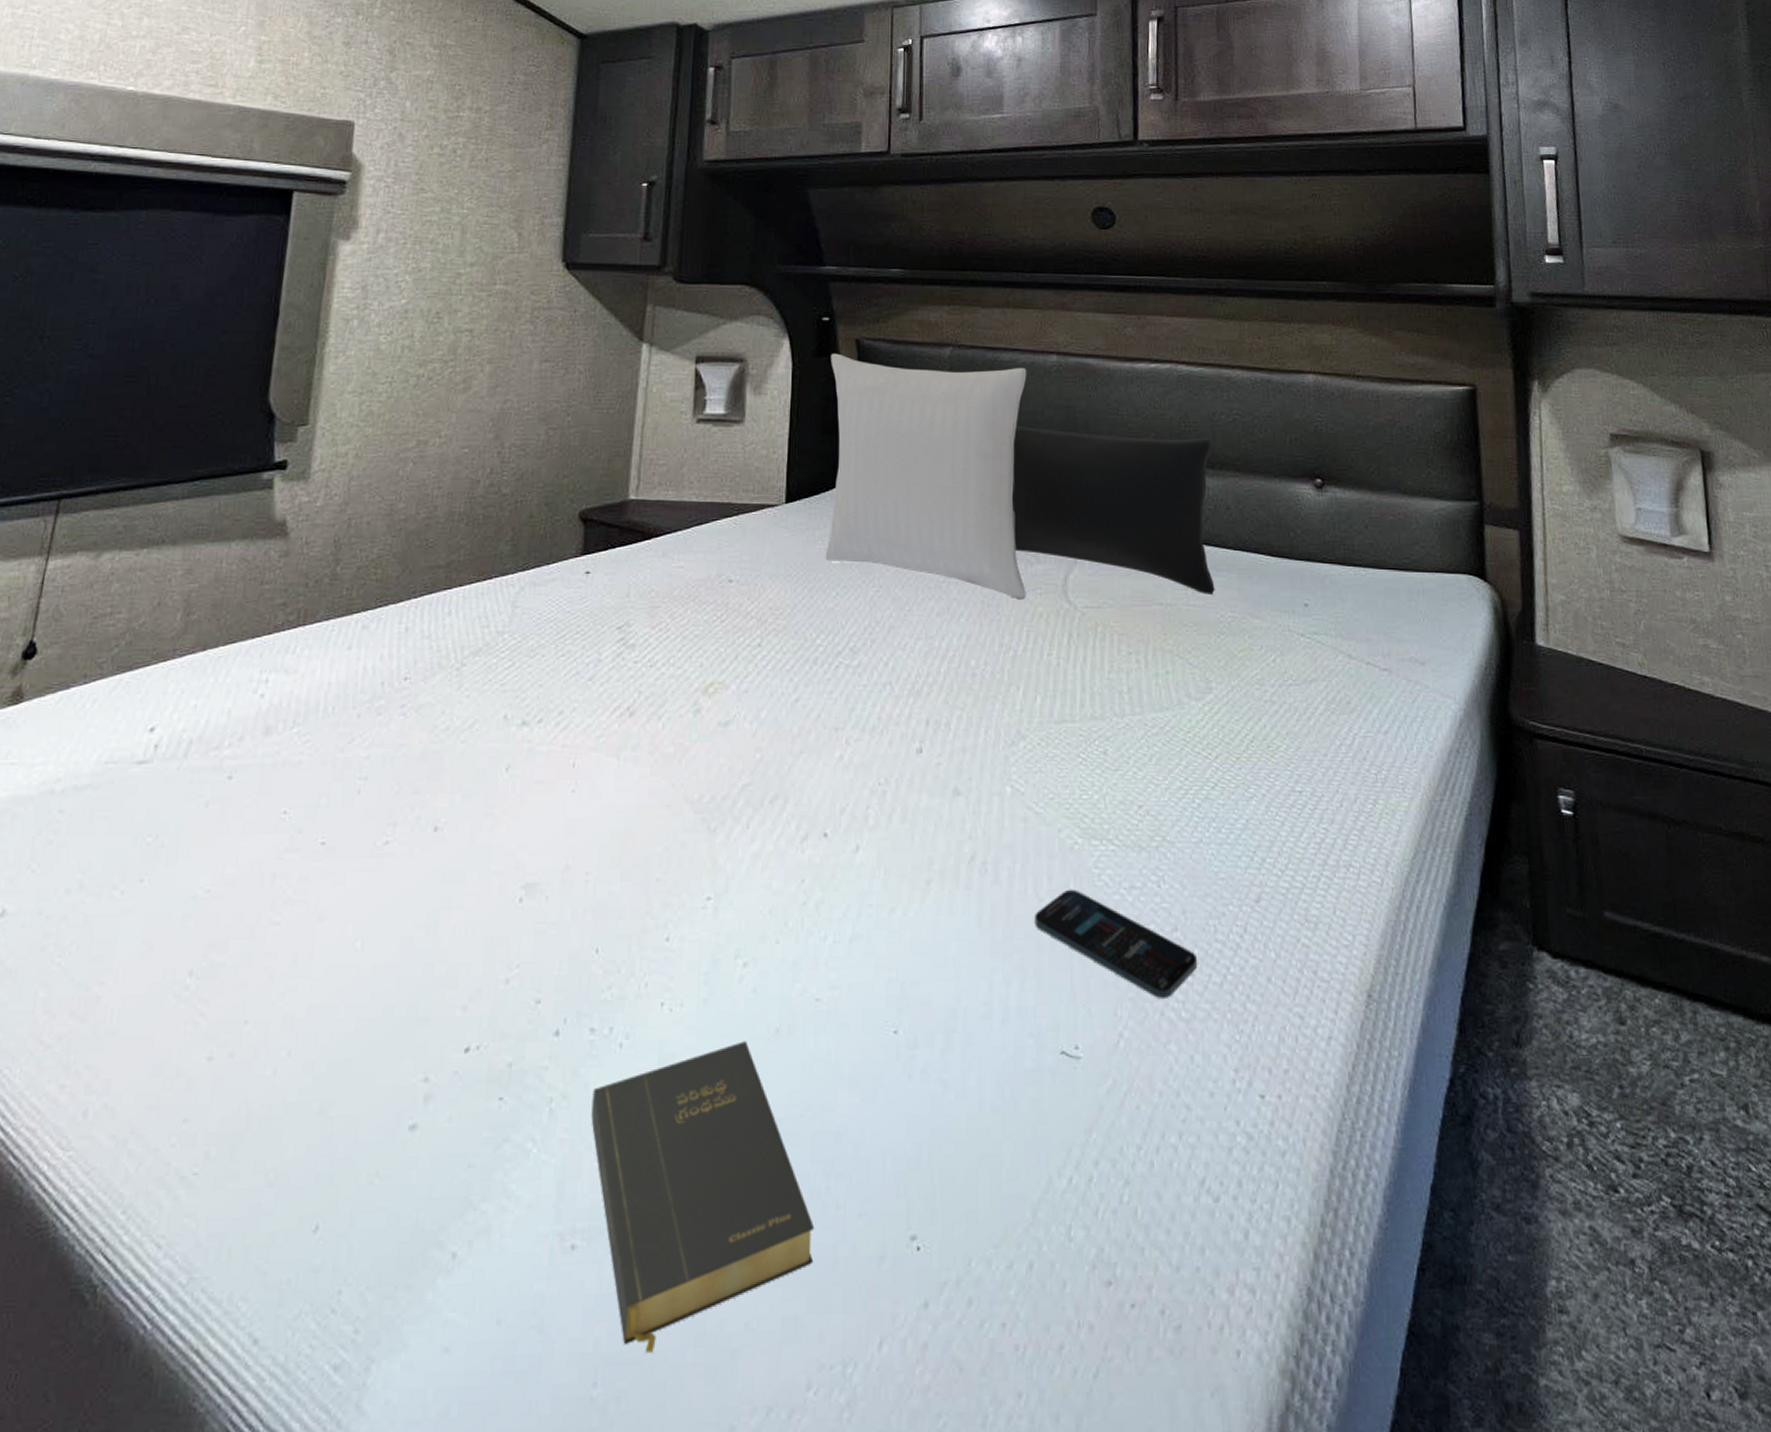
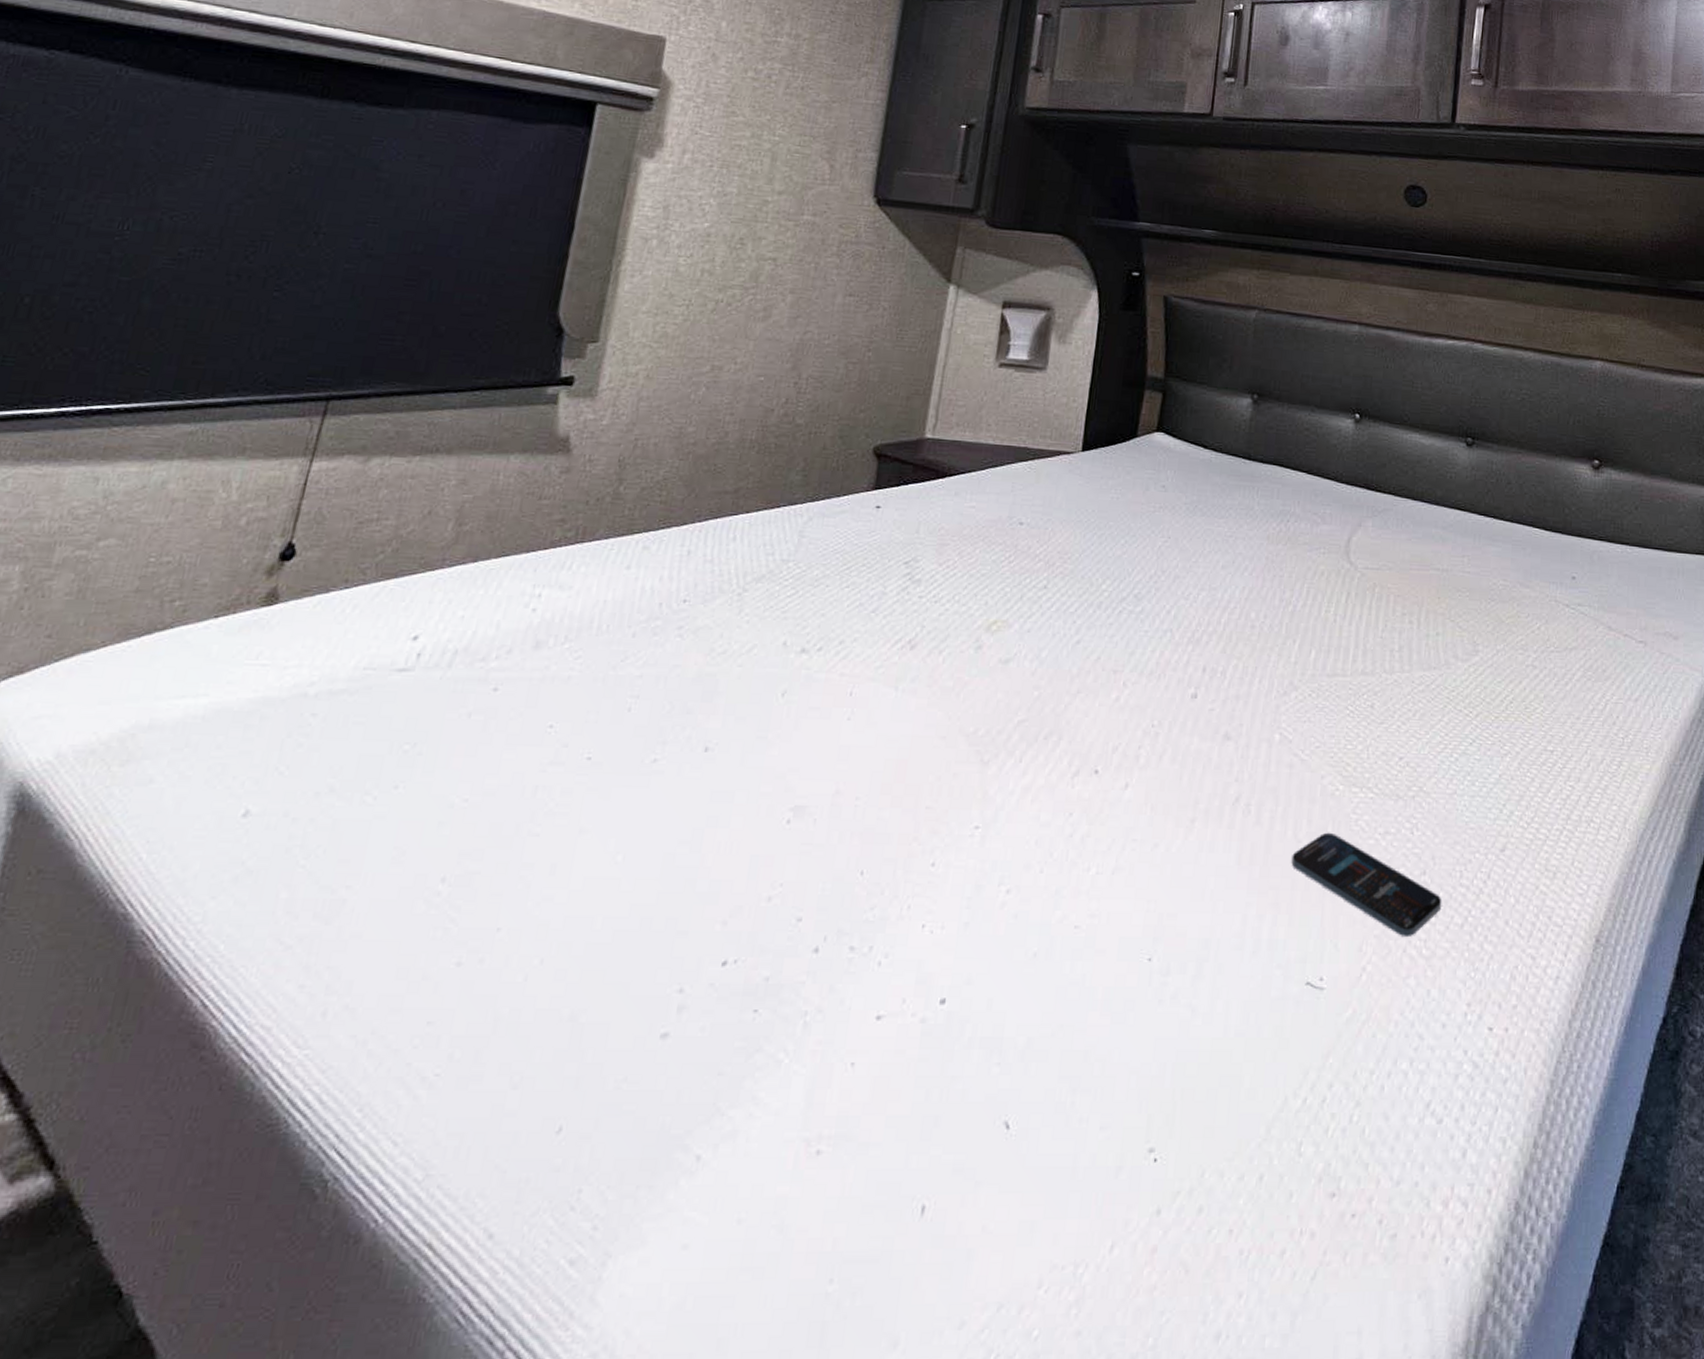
book: present [591,1041,815,1352] -> none [844,963,1057,1252]
pillow: present [825,353,1027,600] -> none [1117,308,1329,558]
pillow: present [1011,425,1215,594] -> none [1302,390,1499,563]

